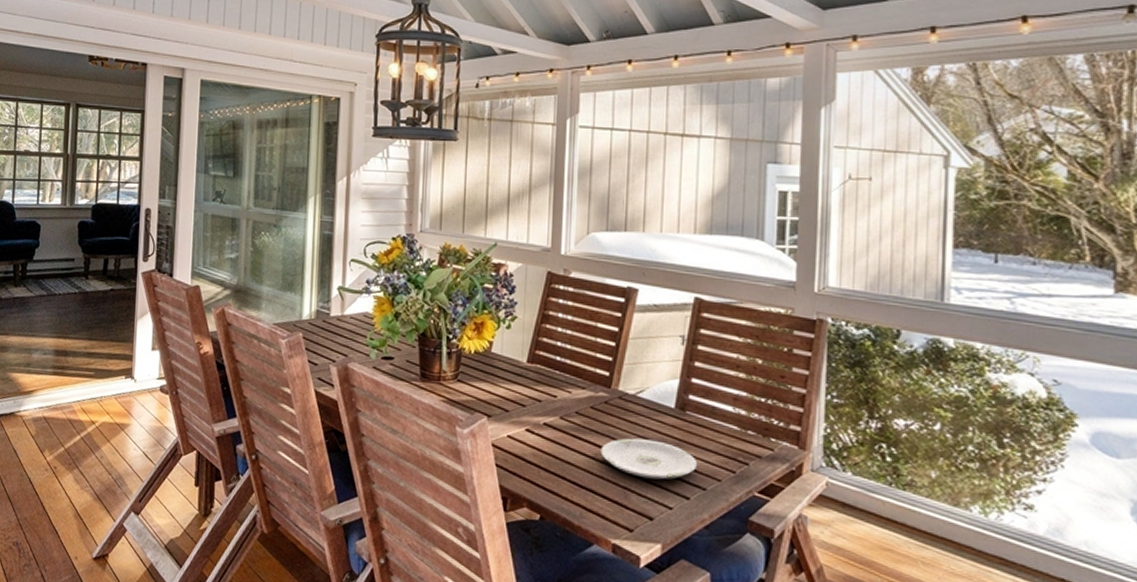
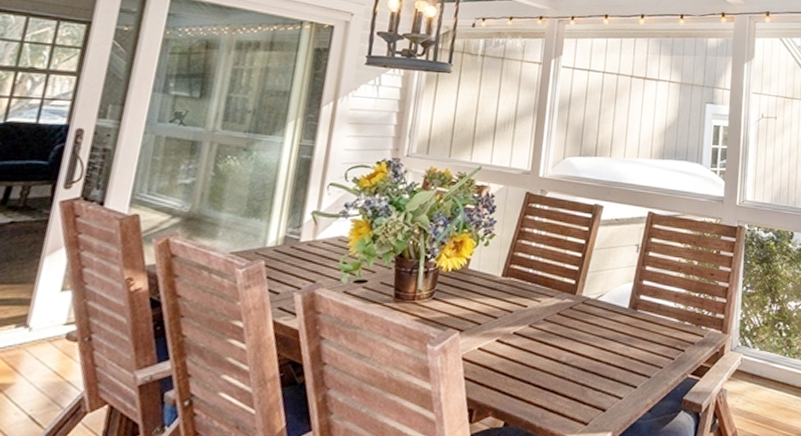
plate: present [600,438,697,480] -> none [563,338,644,374]

